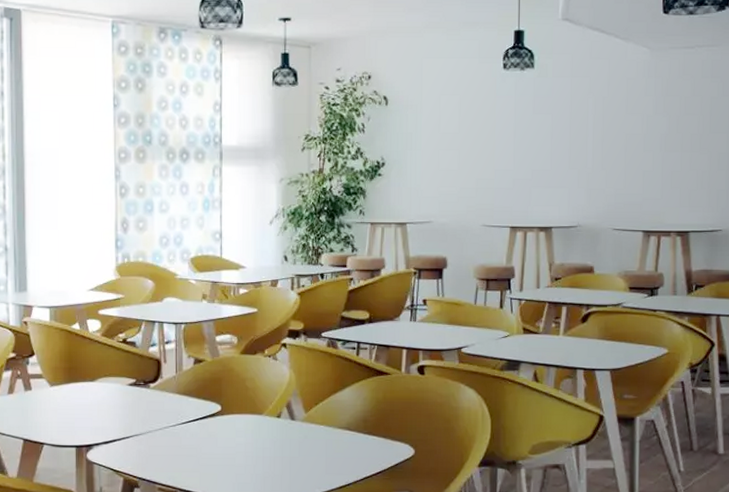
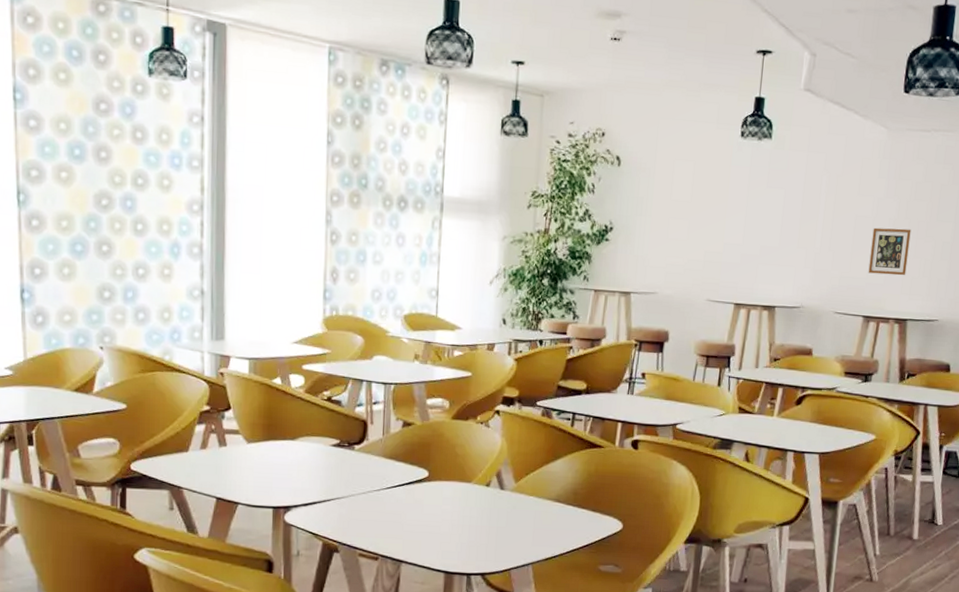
picture frame: none [644,143,684,189] -> present [868,227,911,276]

